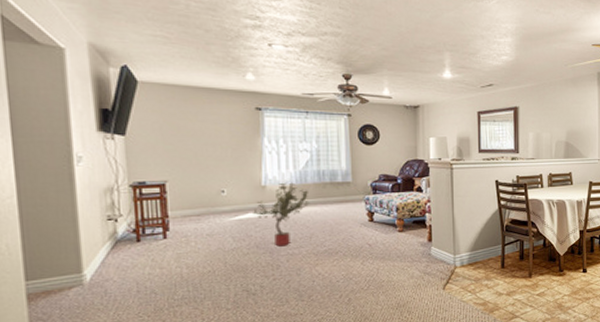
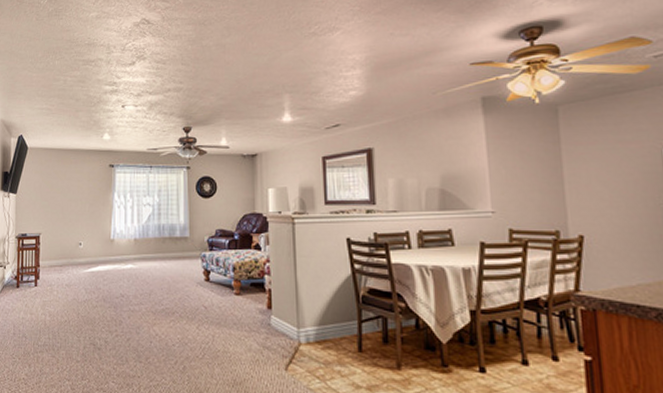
potted tree: present [253,182,310,248] -> none [102,236,150,303]

